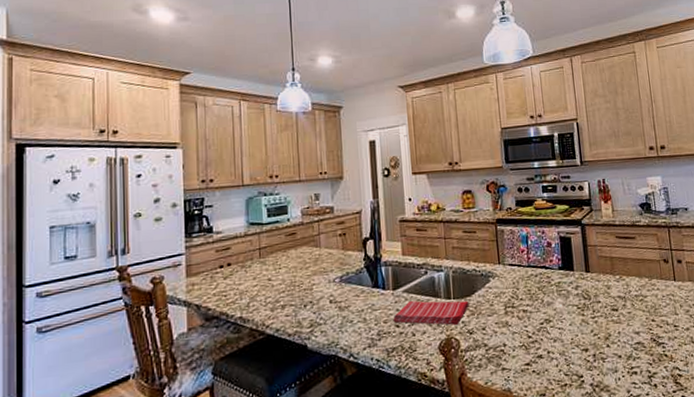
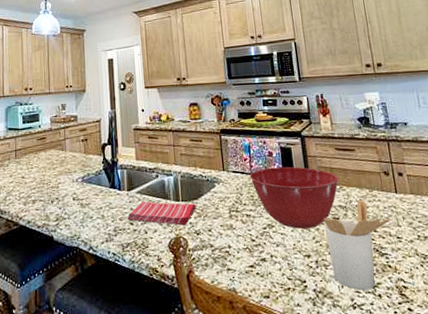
mixing bowl: none [527,257,619,323] -> present [249,166,339,230]
utensil holder: none [601,289,669,381] -> present [323,200,391,290]

